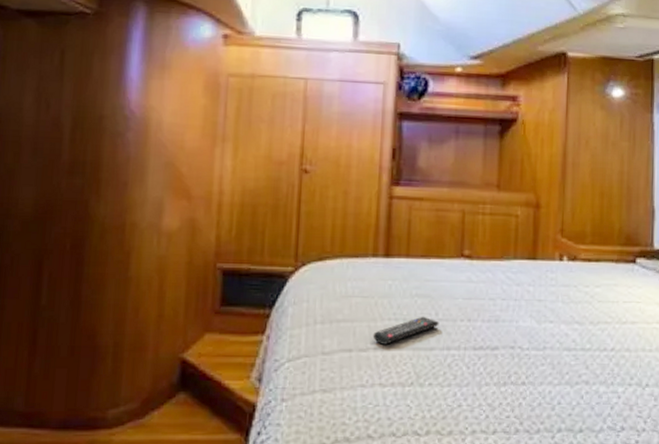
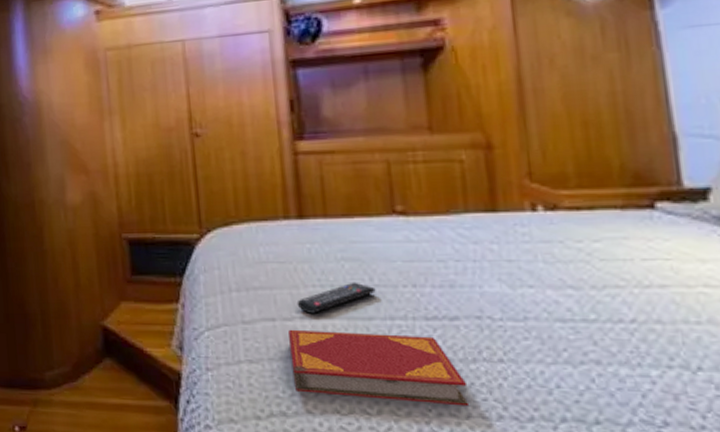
hardback book: none [360,359,497,424] -> present [289,329,470,407]

